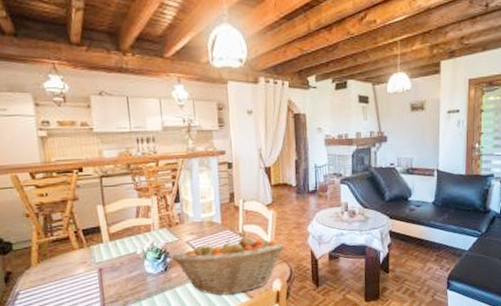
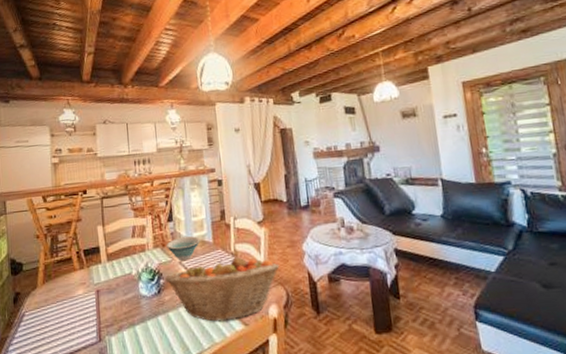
bowl: none [173,217,209,241] -> present [166,236,200,261]

